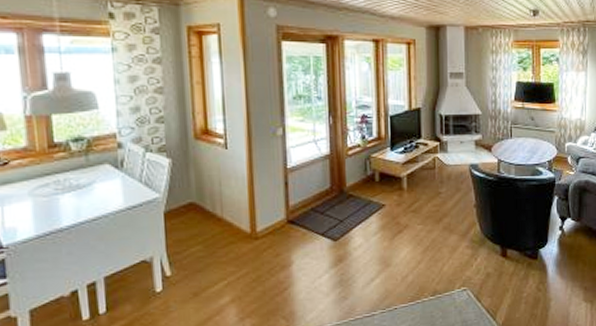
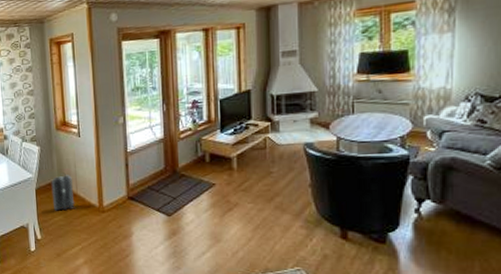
backpack: none [186,192,220,240] -> present [51,172,75,211]

